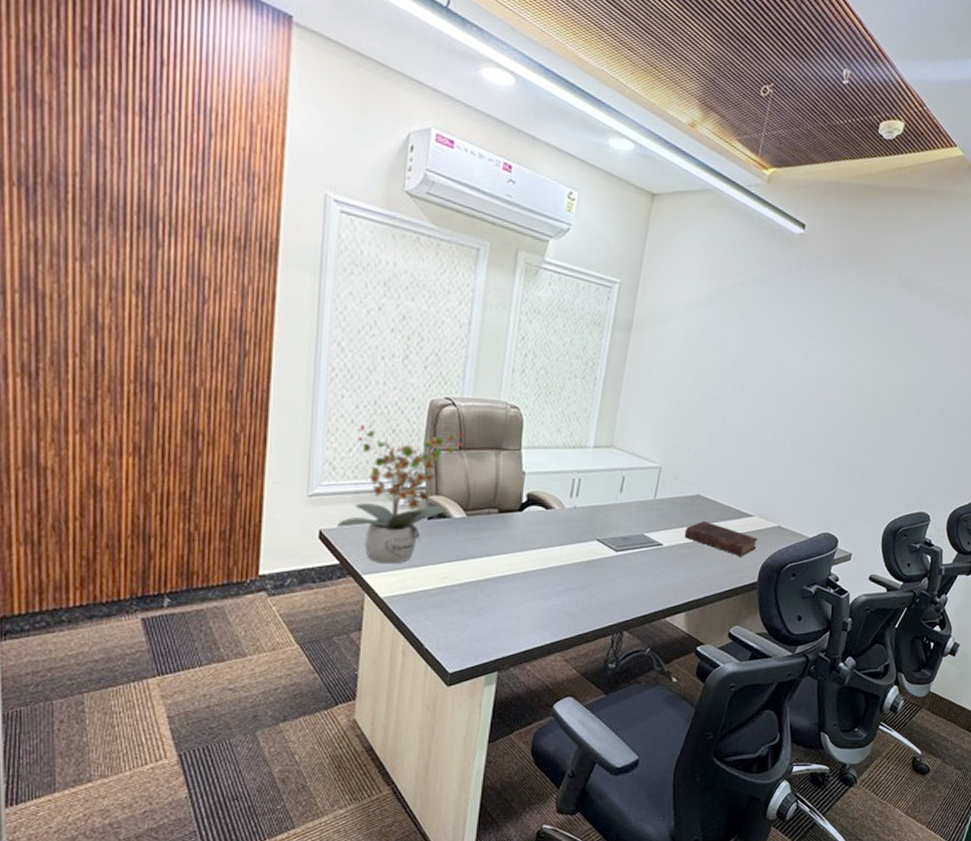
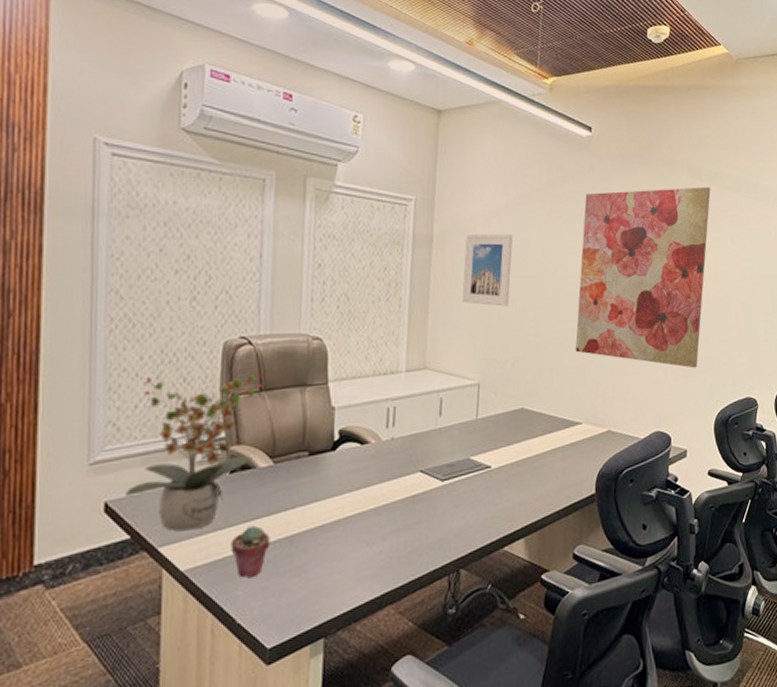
potted succulent: none [424,567,458,612] -> present [230,525,270,579]
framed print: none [654,323,711,397] -> present [462,234,513,307]
book: present [684,520,758,557] -> none [512,435,590,469]
wall art: none [756,292,919,478] -> present [575,187,711,368]

